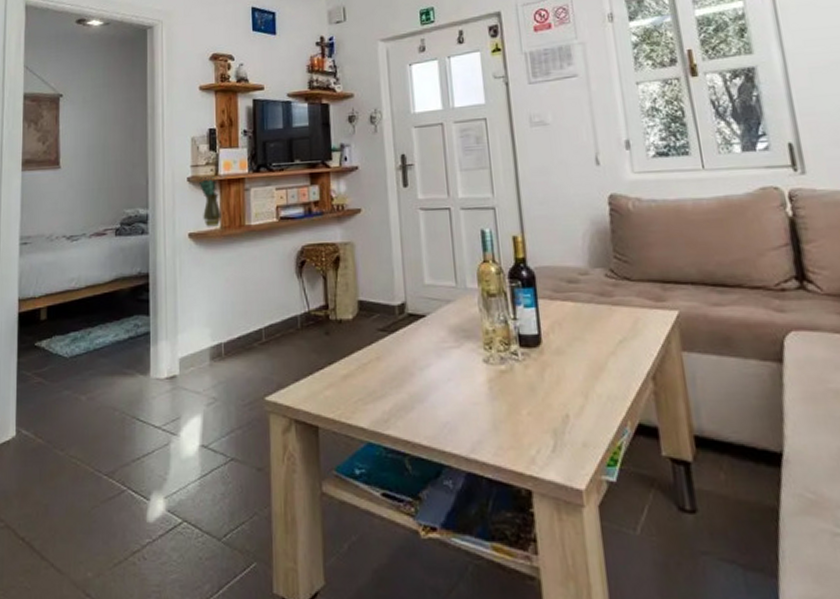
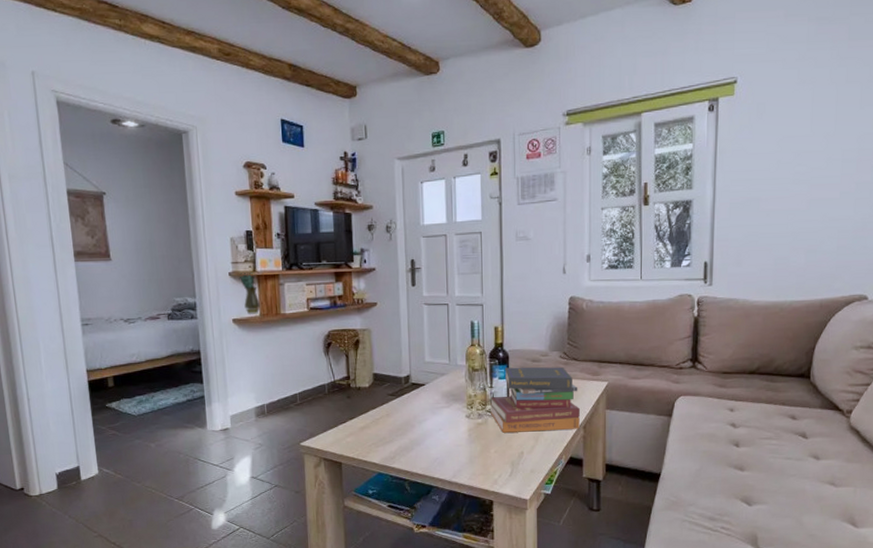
books: none [515,289,647,385] -> present [490,367,581,433]

